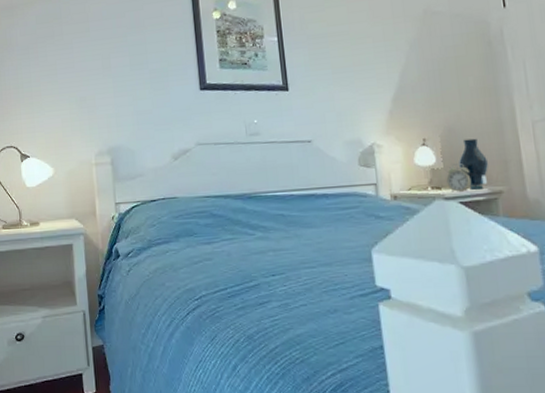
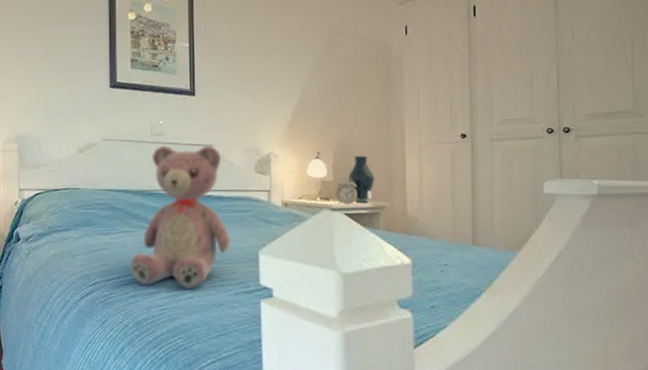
teddy bear: none [235,141,341,297] -> present [129,145,232,290]

